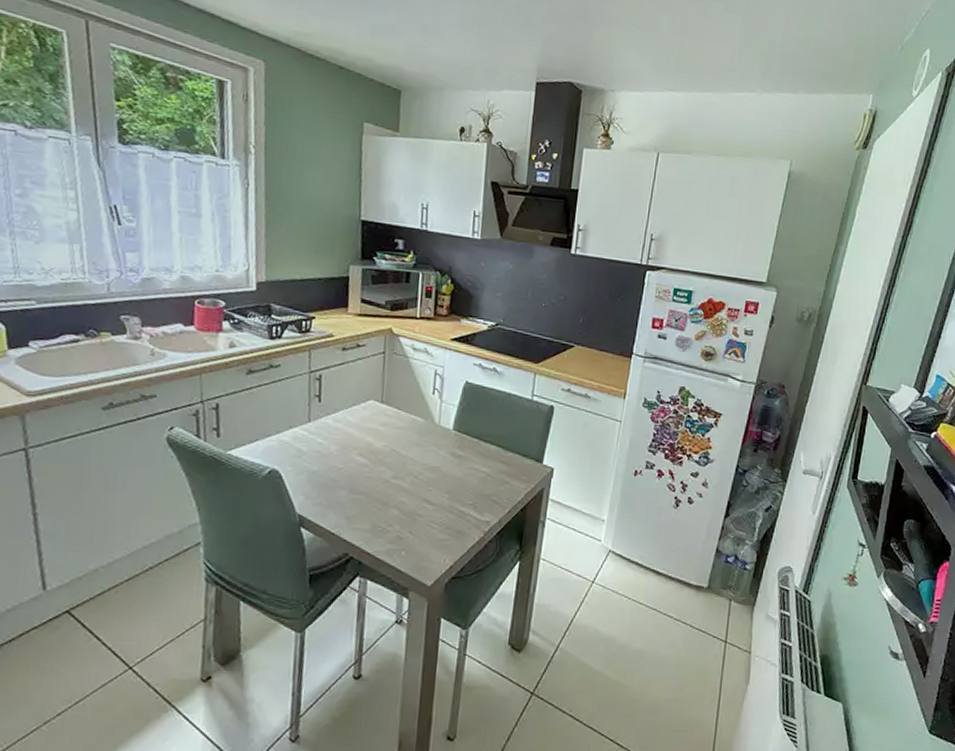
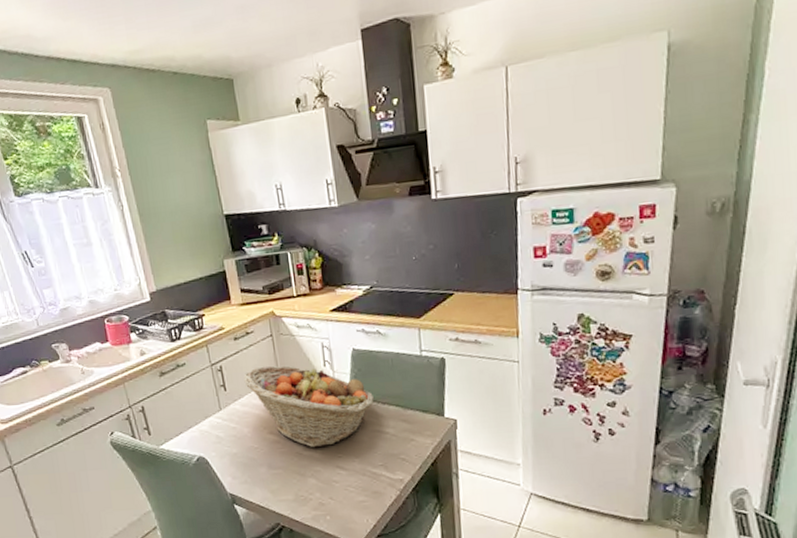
fruit basket: none [343,383,478,478] -> present [244,365,375,448]

